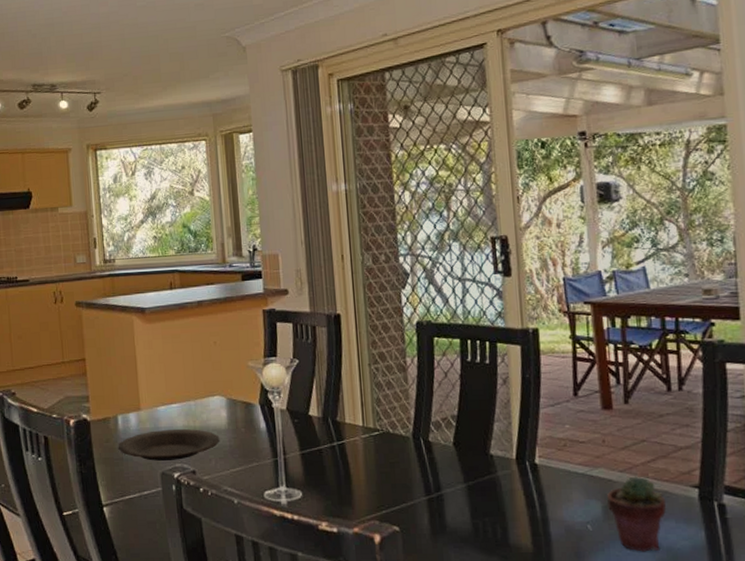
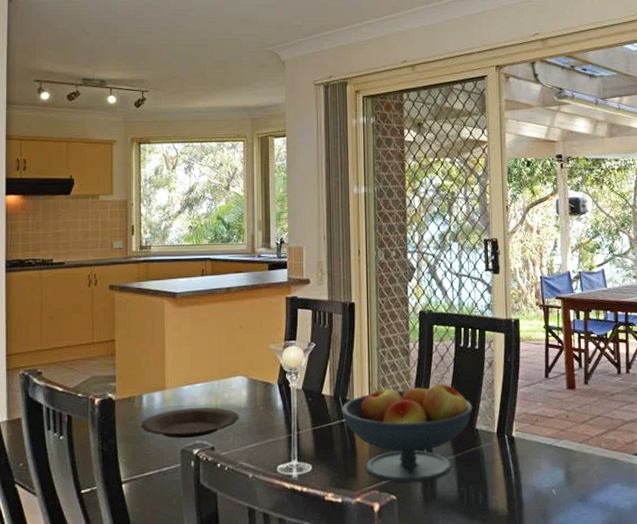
fruit bowl: none [332,403,485,513] -> present [342,383,473,483]
potted succulent: present [607,476,667,552] -> none [568,446,615,512]

